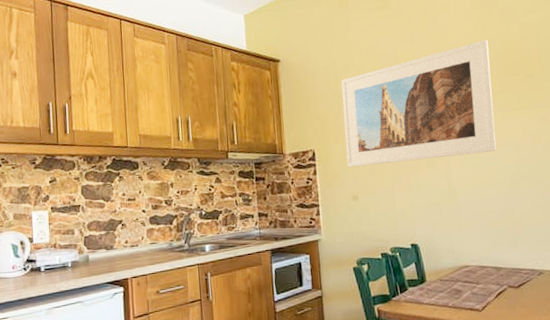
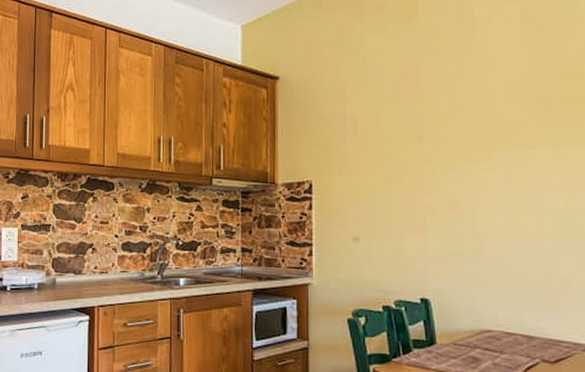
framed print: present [341,40,496,167] -> none [348,61,540,204]

